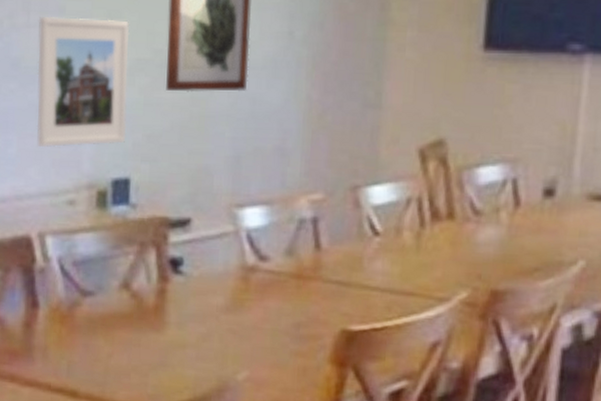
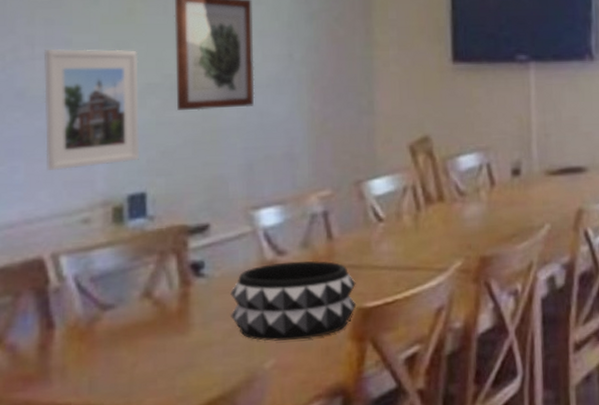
decorative bowl: none [206,268,342,356] -> present [230,260,357,341]

